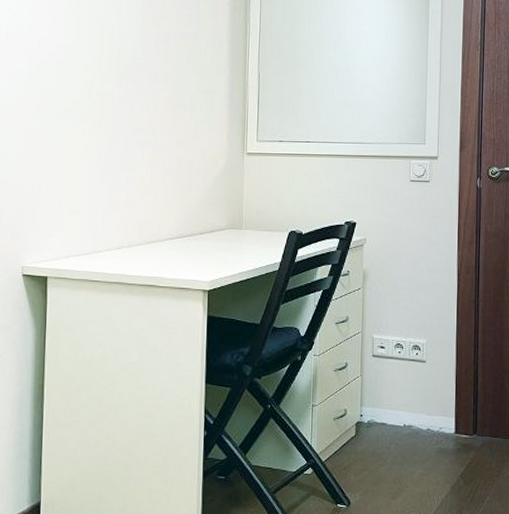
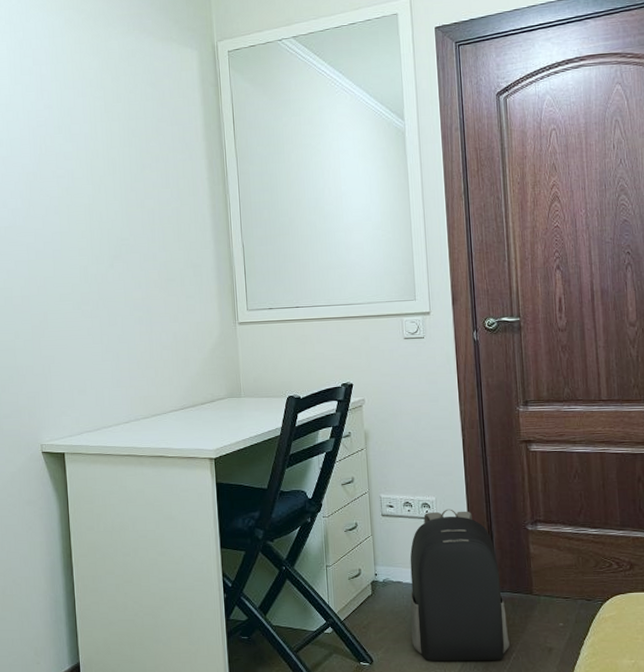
backpack: none [390,352,485,505] -> present [410,509,510,662]

